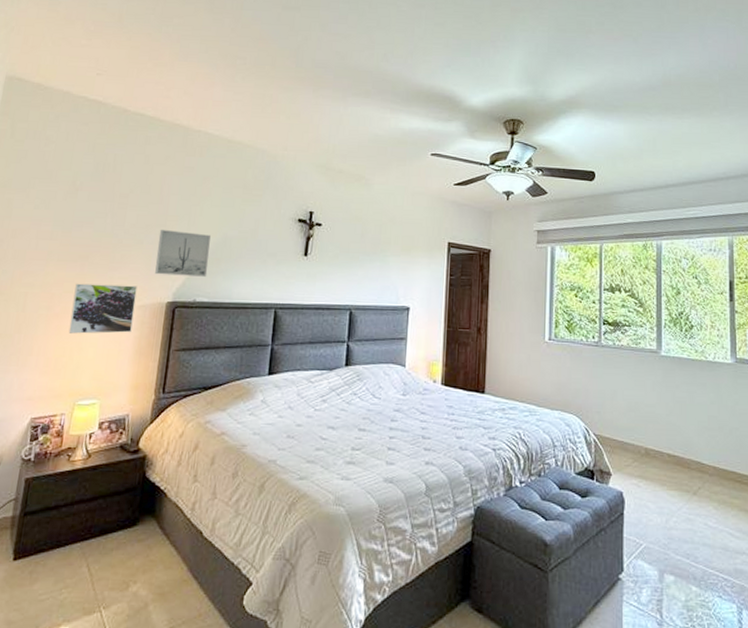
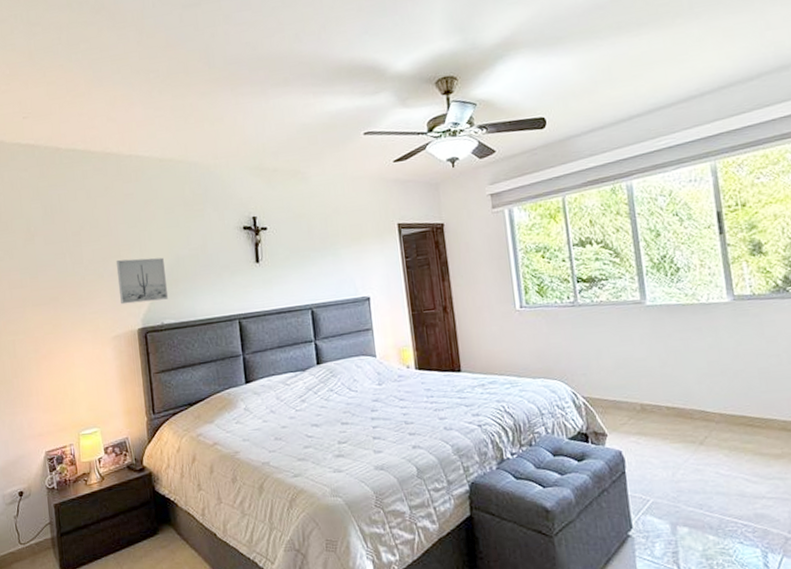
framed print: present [68,283,138,334] -> none [53,318,113,372]

